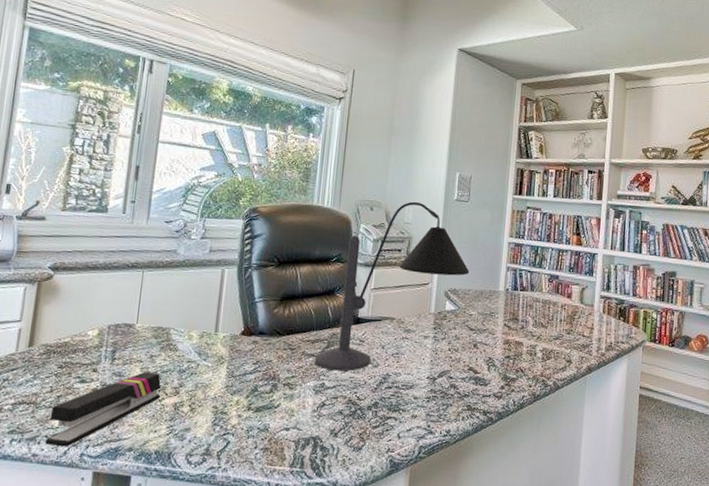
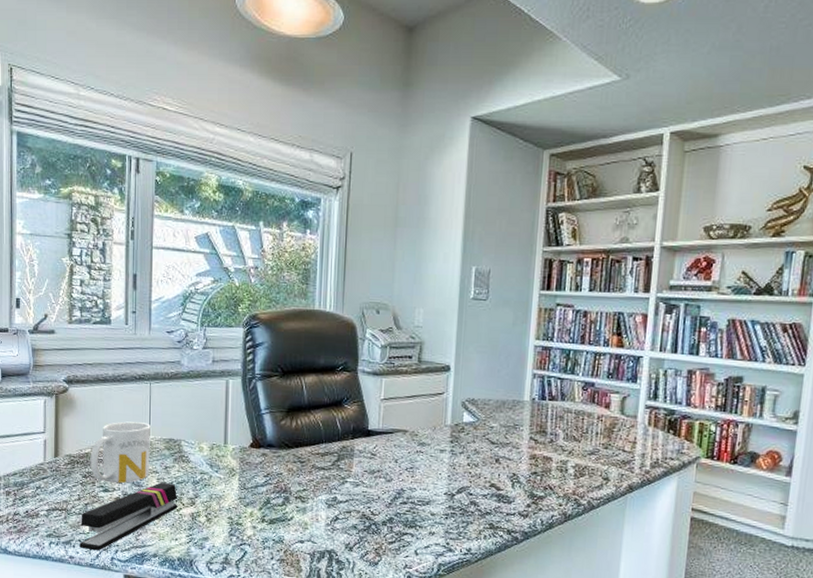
mug: none [68,309,139,374] -> present [90,421,150,483]
desk lamp: present [314,201,470,371] -> none [325,302,490,485]

